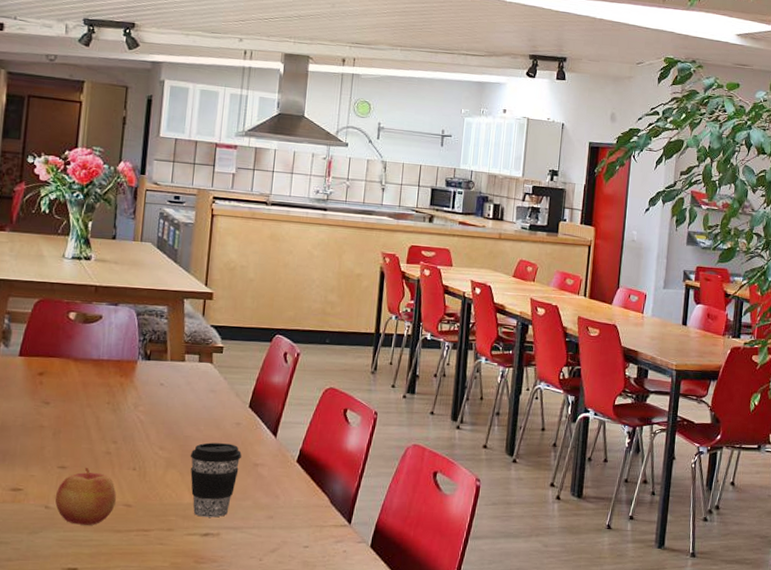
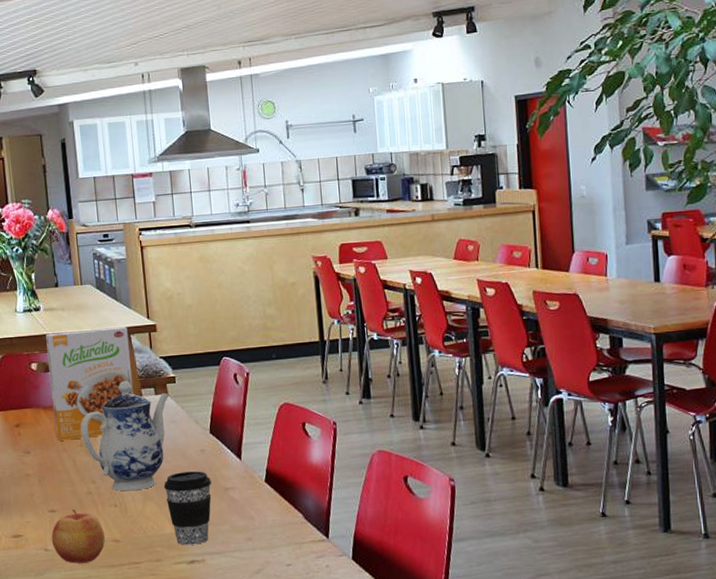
cereal box: none [82,284,182,396] -> present [45,325,133,441]
teapot: none [110,344,214,456] -> present [80,381,170,492]

